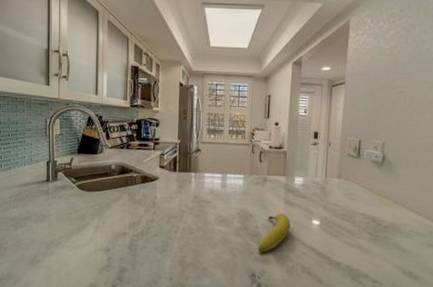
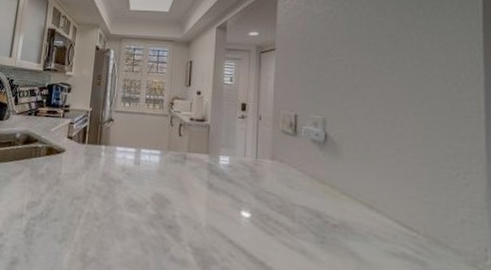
fruit: present [257,213,291,253] -> none [174,199,215,250]

